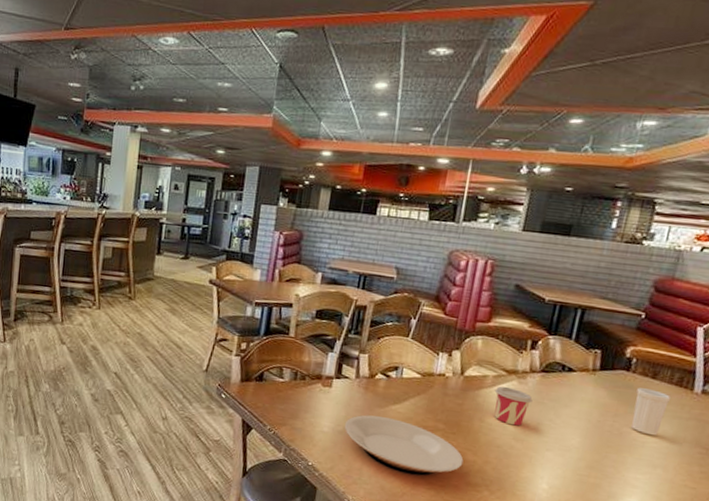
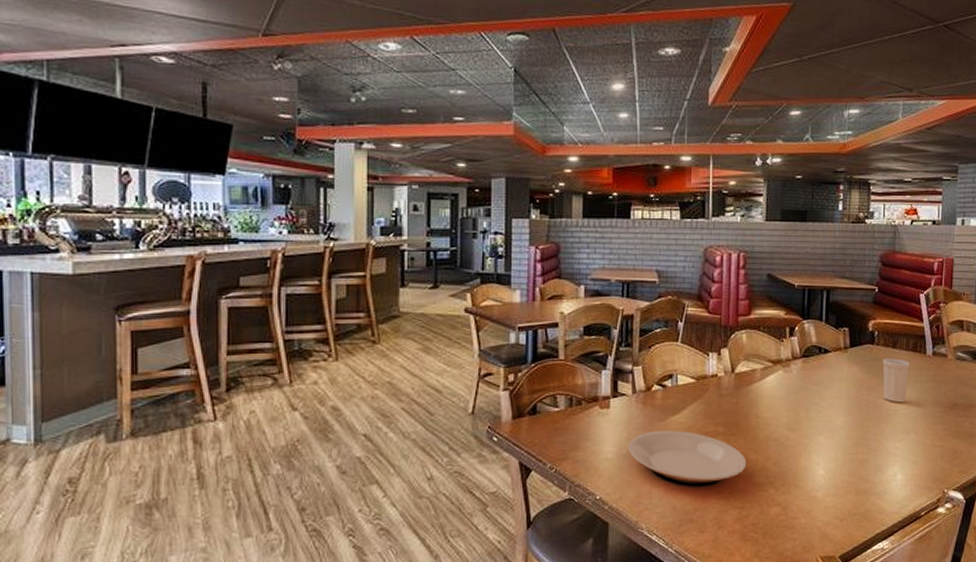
cup: present [494,387,533,426] -> none [764,378,799,416]

